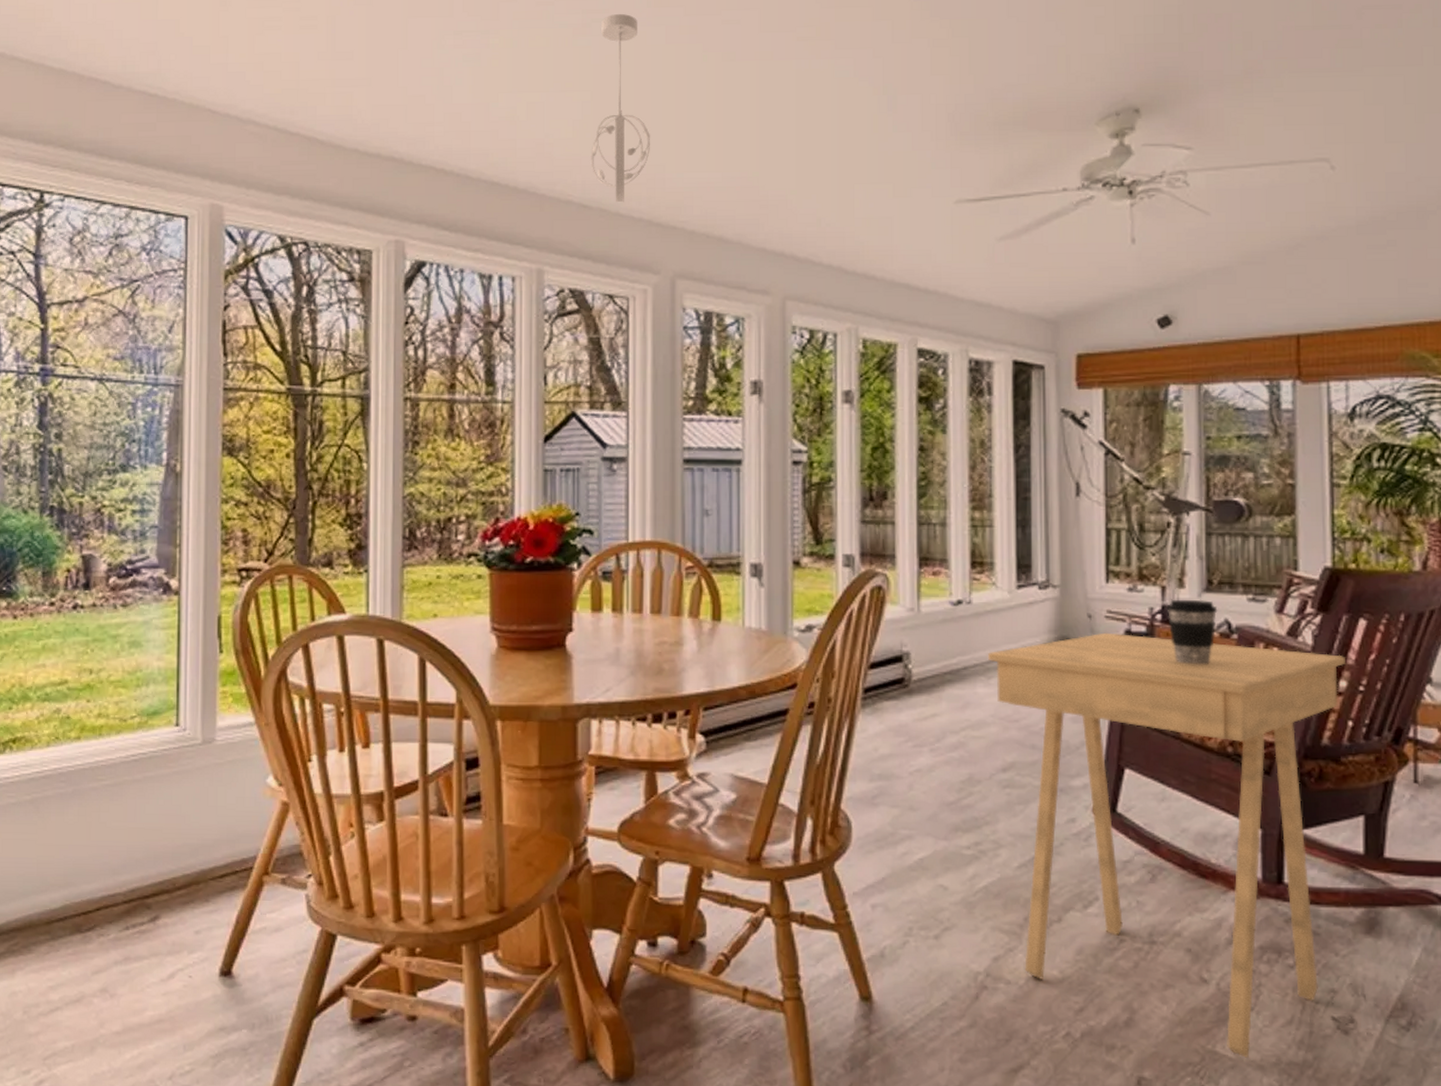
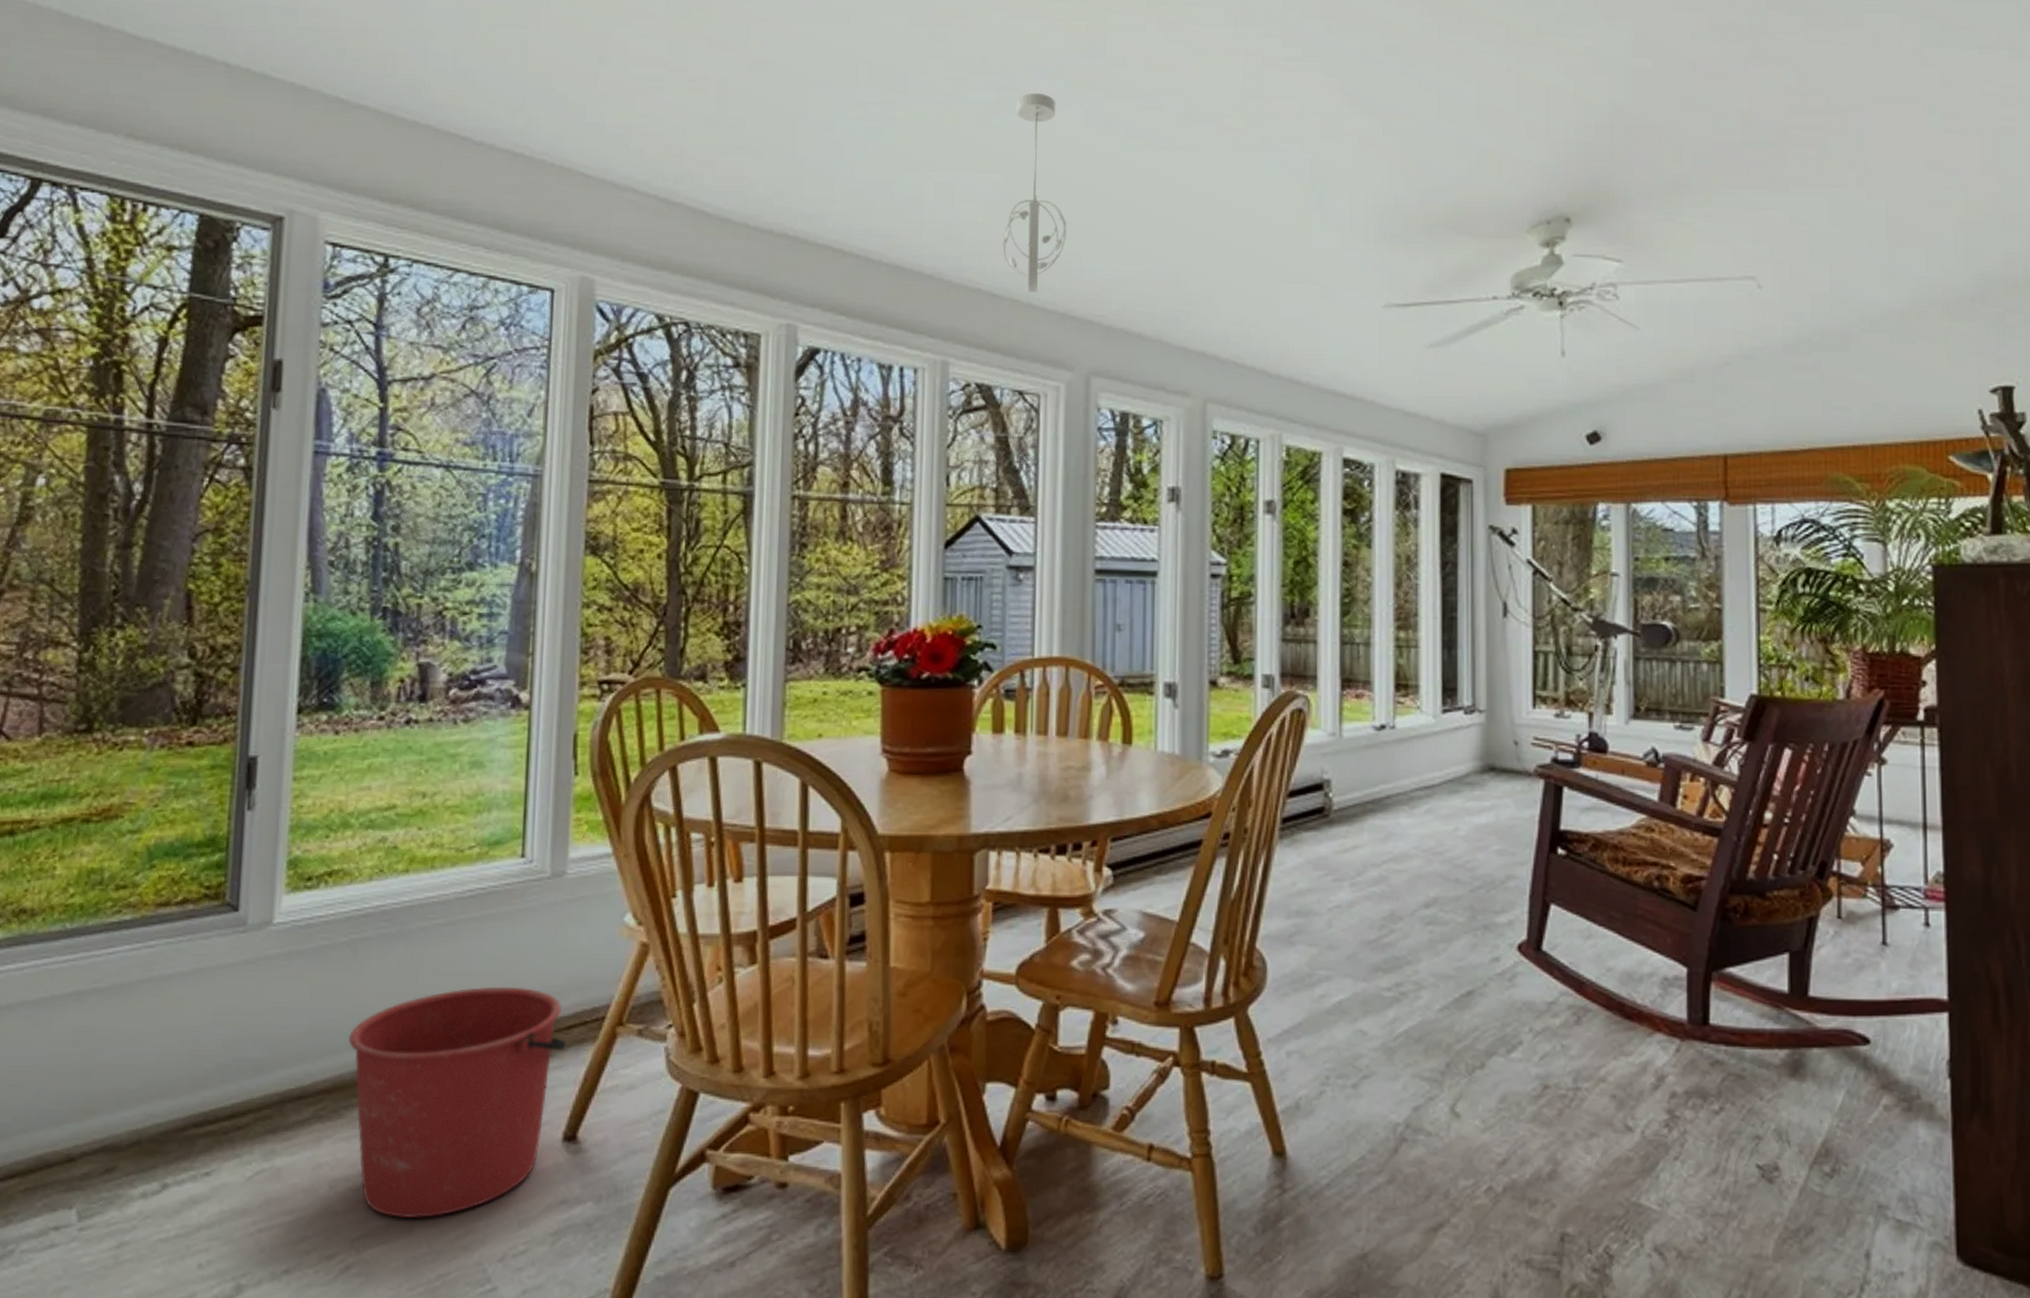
bucket: none [34,839,220,1041] -> present [348,986,566,1219]
side table: present [987,632,1345,1058] -> none [1411,760,1771,1210]
coffee cup: present [1166,599,1218,665] -> none [1593,726,1645,795]

